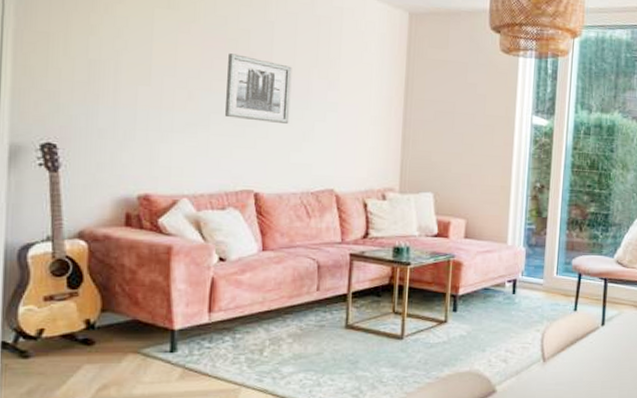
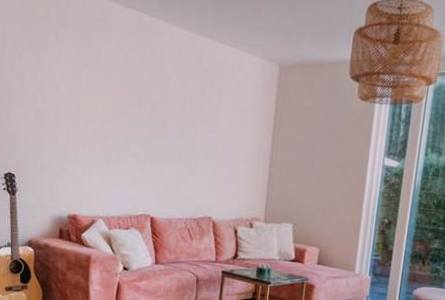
wall art: present [224,53,292,124] -> none [130,103,182,161]

